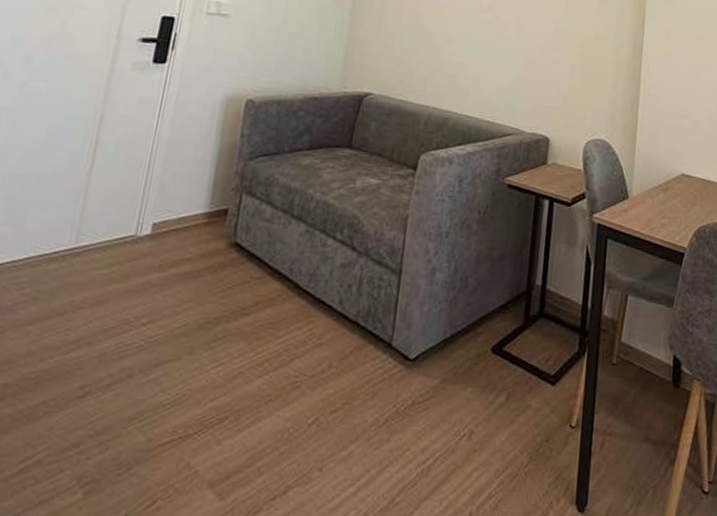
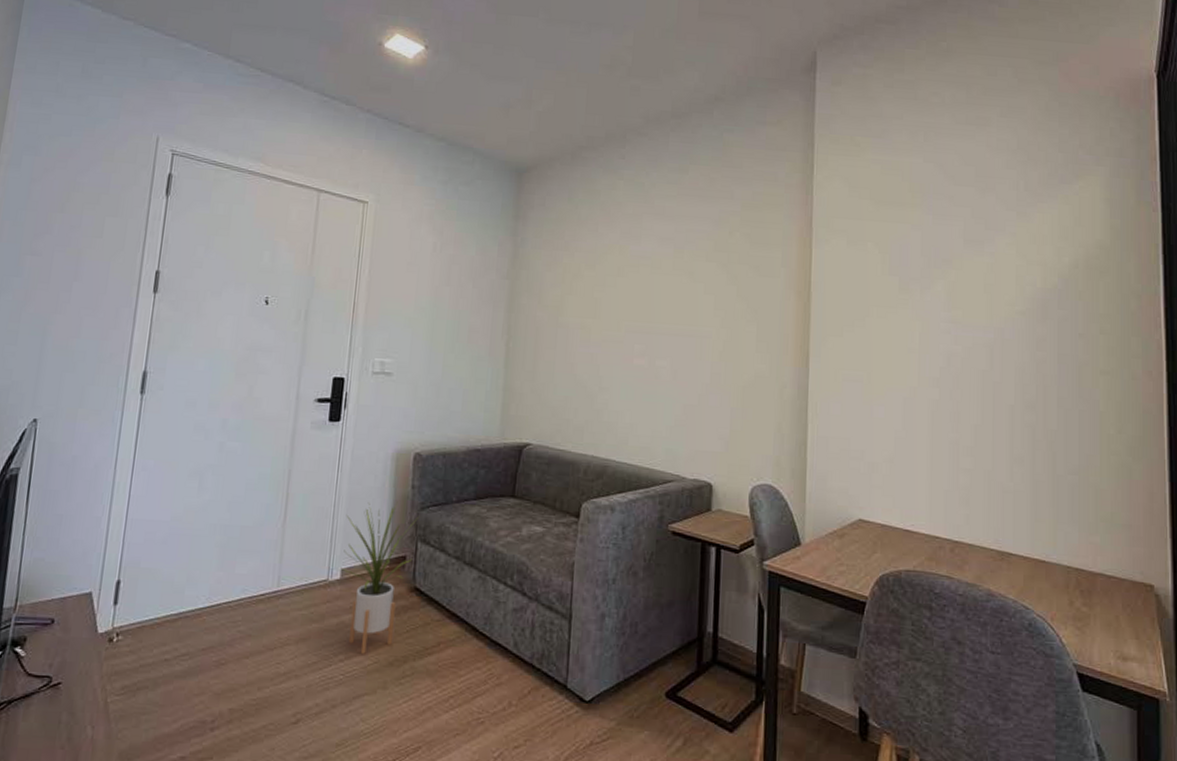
house plant: none [151,150,245,316] -> present [340,501,418,654]

